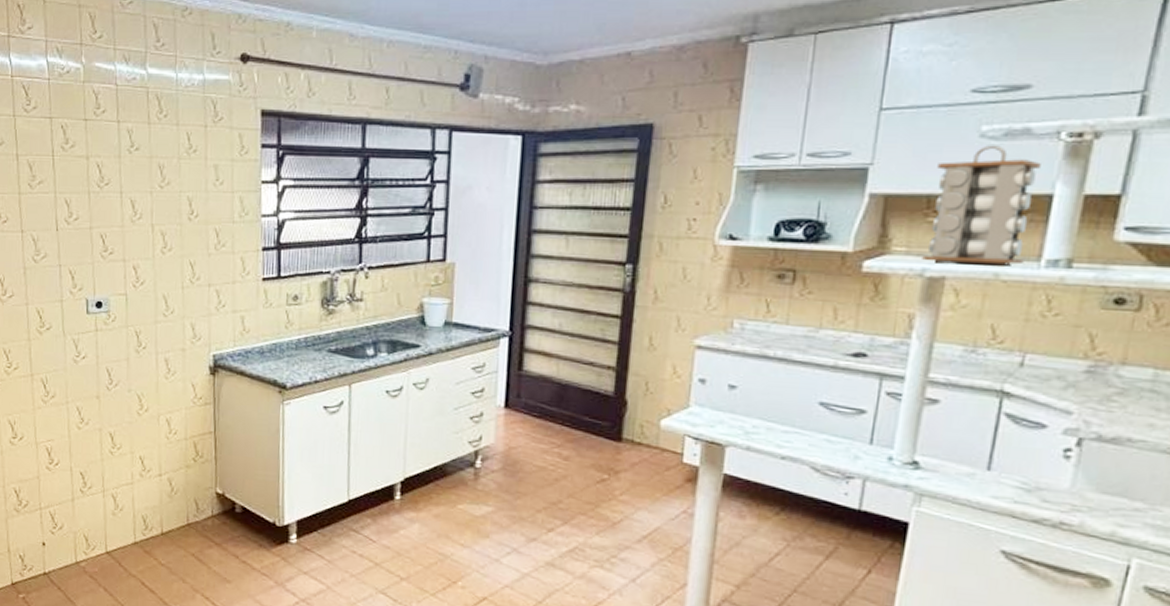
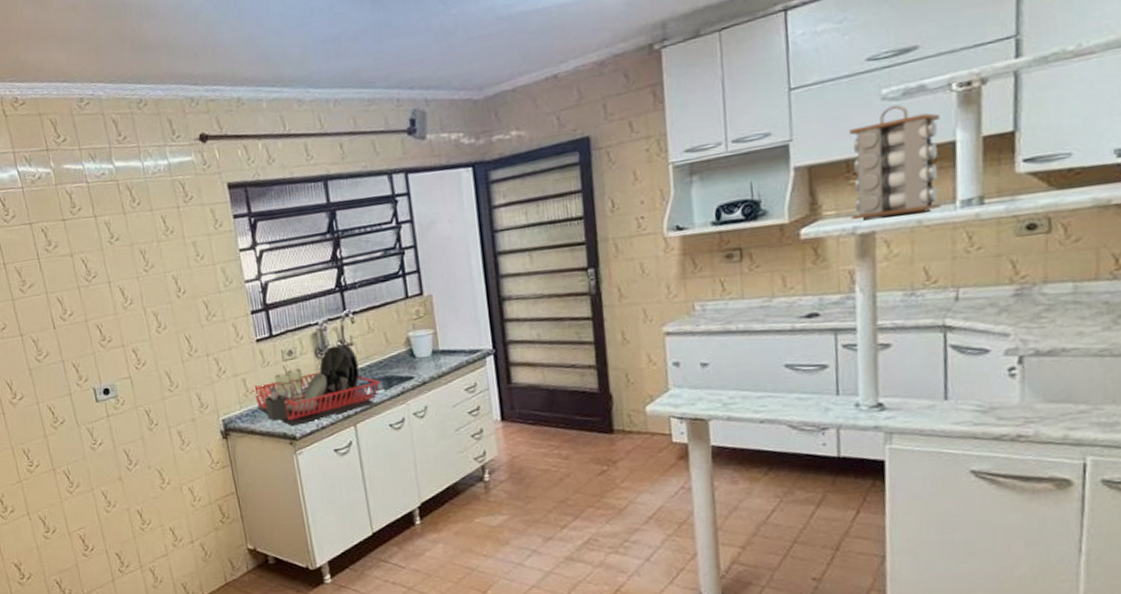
dish rack: none [250,298,385,375] -> present [253,344,381,426]

